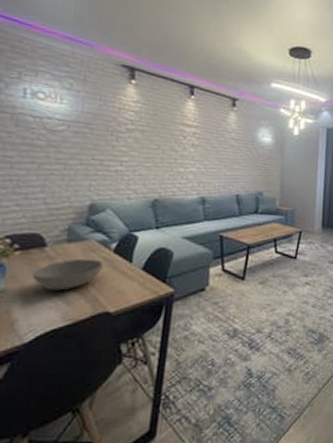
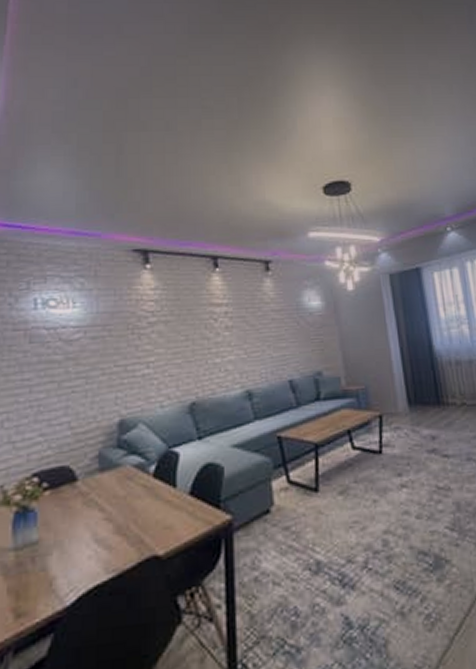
bowl: present [31,258,103,291] -> none [65,488,143,535]

